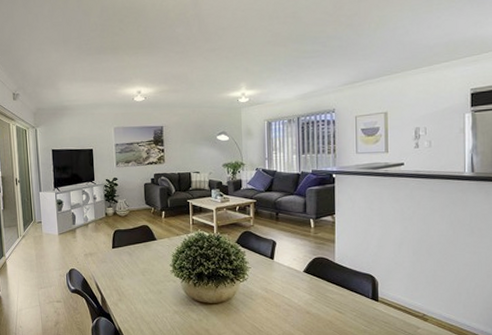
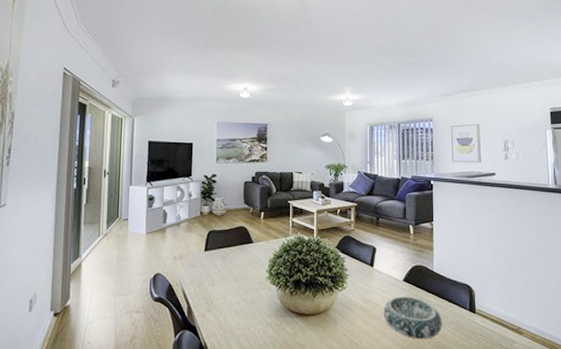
decorative bowl: none [284,286,343,325] -> present [383,296,442,339]

